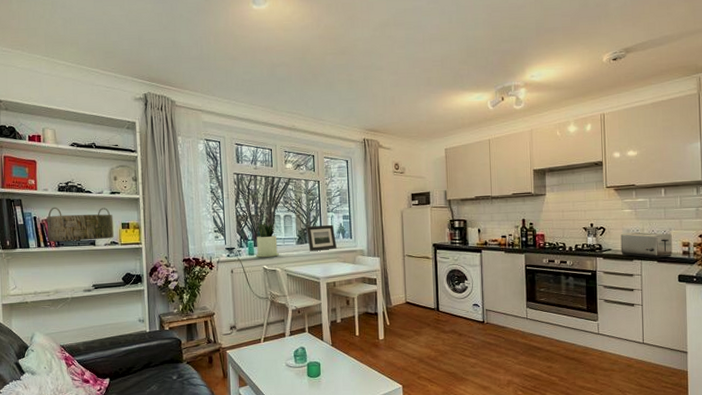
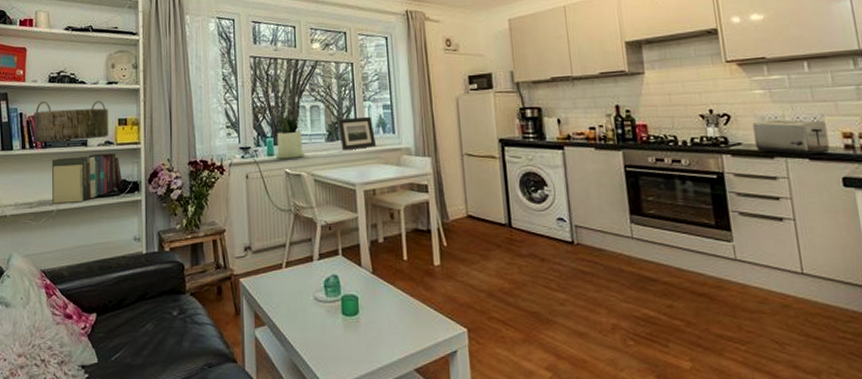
books: none [64,252,128,292] -> present [51,153,123,204]

